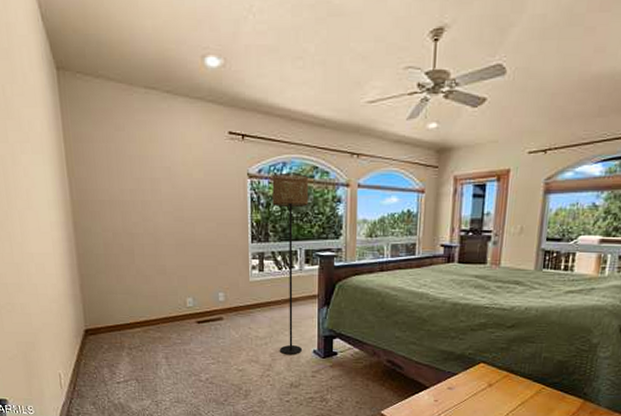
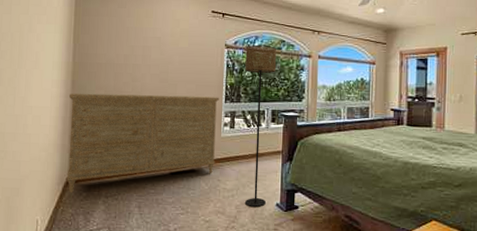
dresser: none [72,236,245,346] -> present [66,93,219,193]

